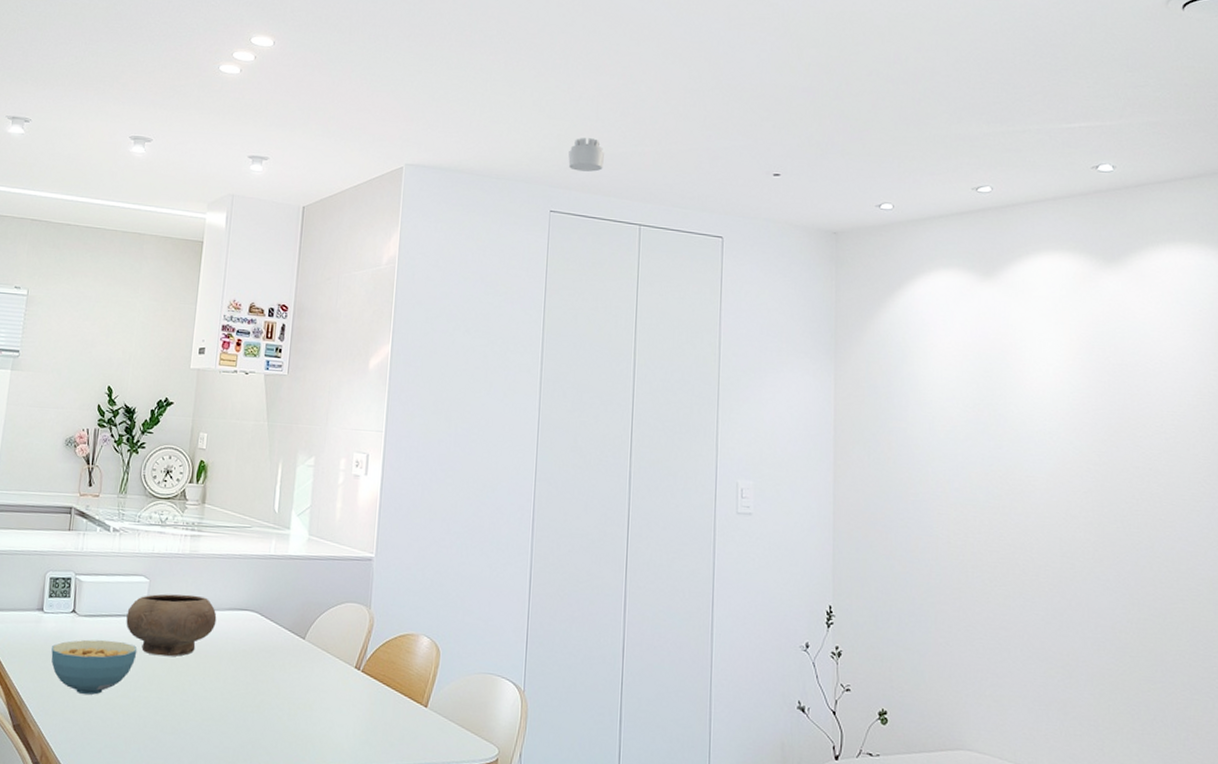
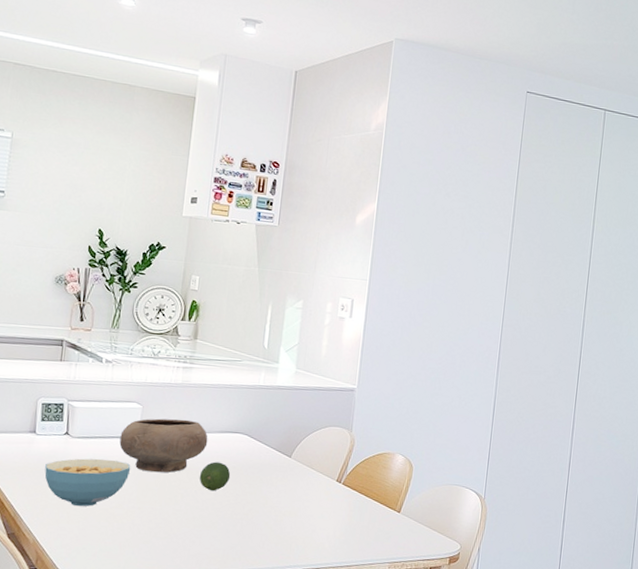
fruit: none [207,644,241,679] -> present [199,462,231,491]
smoke detector: present [568,138,605,172] -> none [545,27,579,60]

